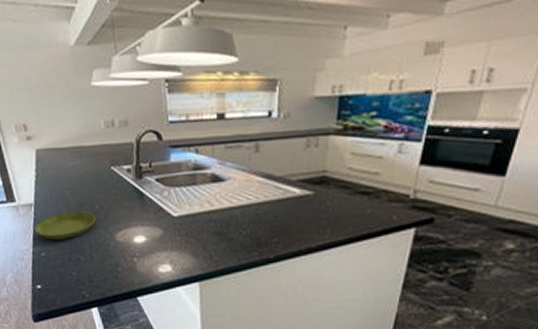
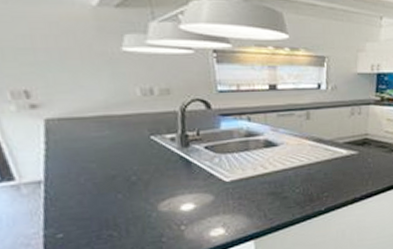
saucer: present [34,212,96,240] -> none [45,184,132,219]

